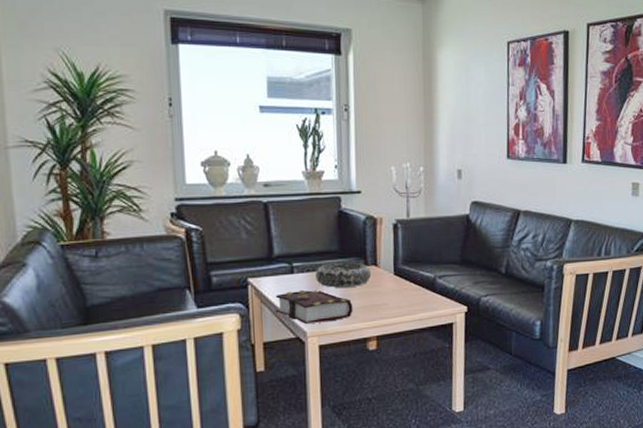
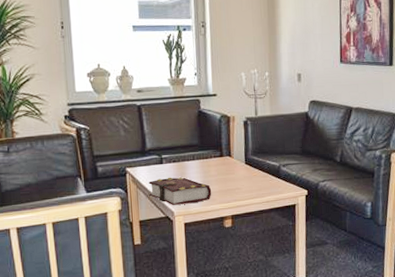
decorative bowl: present [315,262,372,288] -> none [180,153,227,175]

